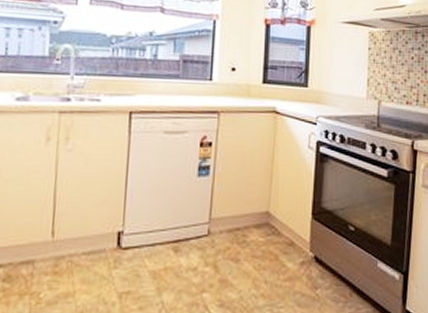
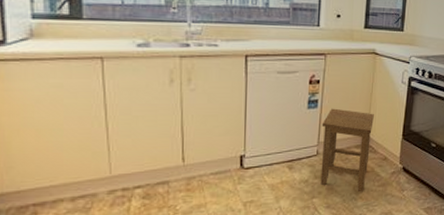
stool: none [212,177,276,288] -> present [320,108,374,192]

